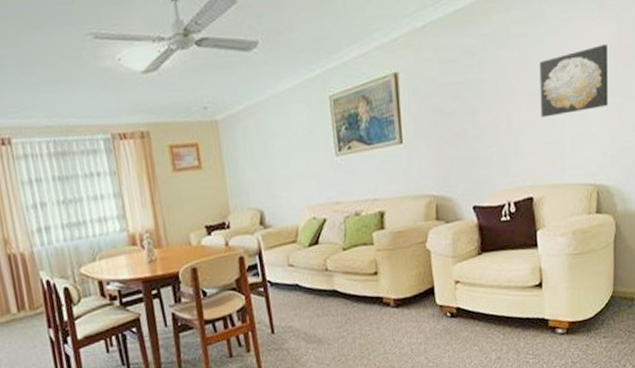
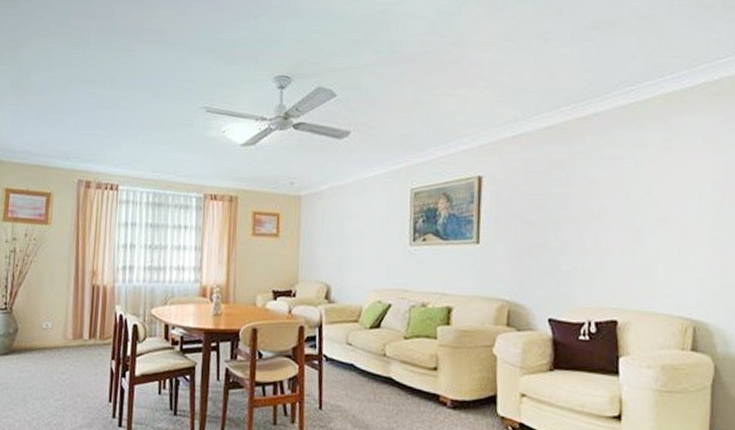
wall art: present [539,44,608,118] -> none [632,178,713,241]

